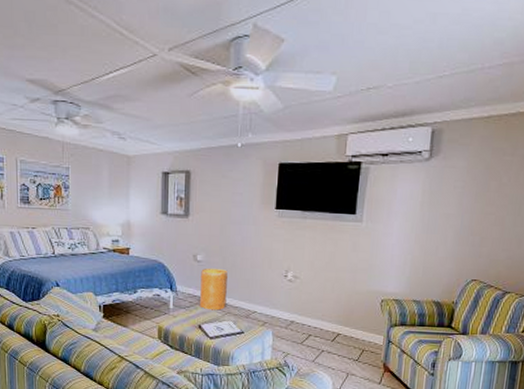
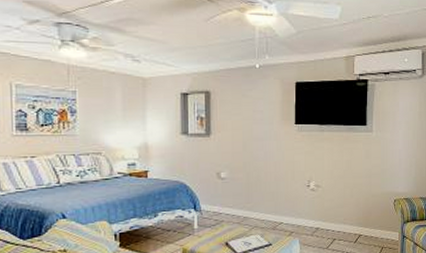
basket: present [199,268,228,311] -> none [225,184,253,226]

